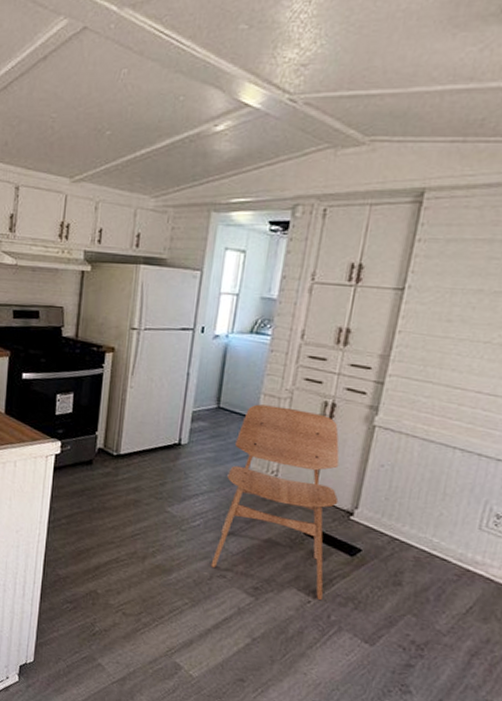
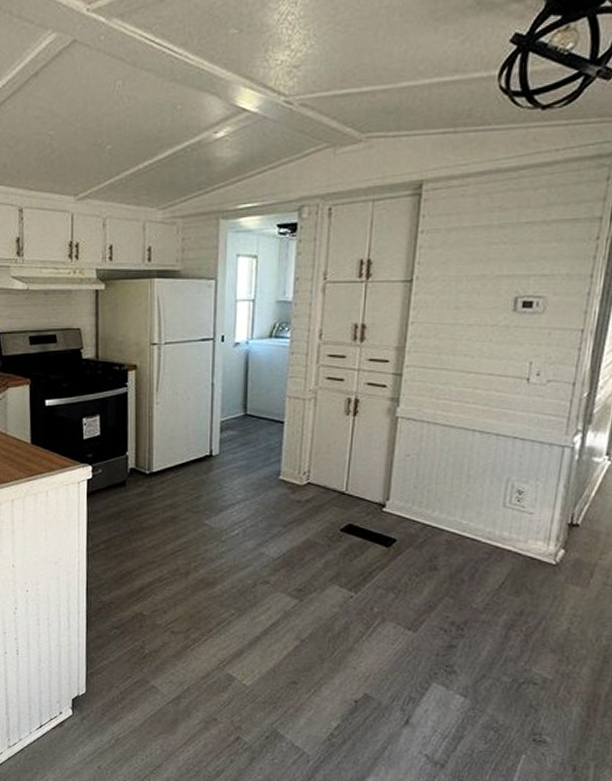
dining chair: present [210,404,340,600] -> none [253,408,370,593]

